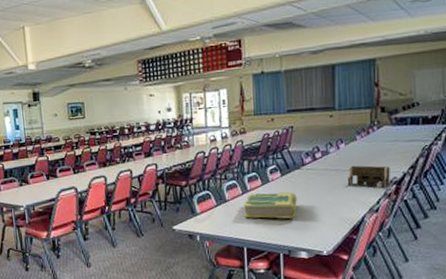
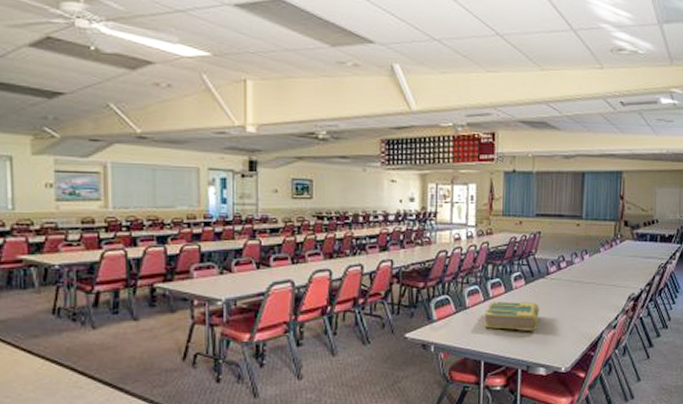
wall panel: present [348,165,390,188] -> none [590,278,629,304]

